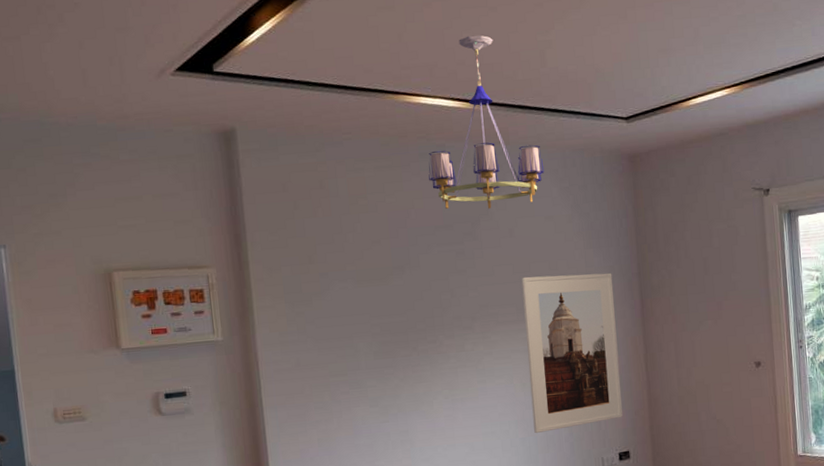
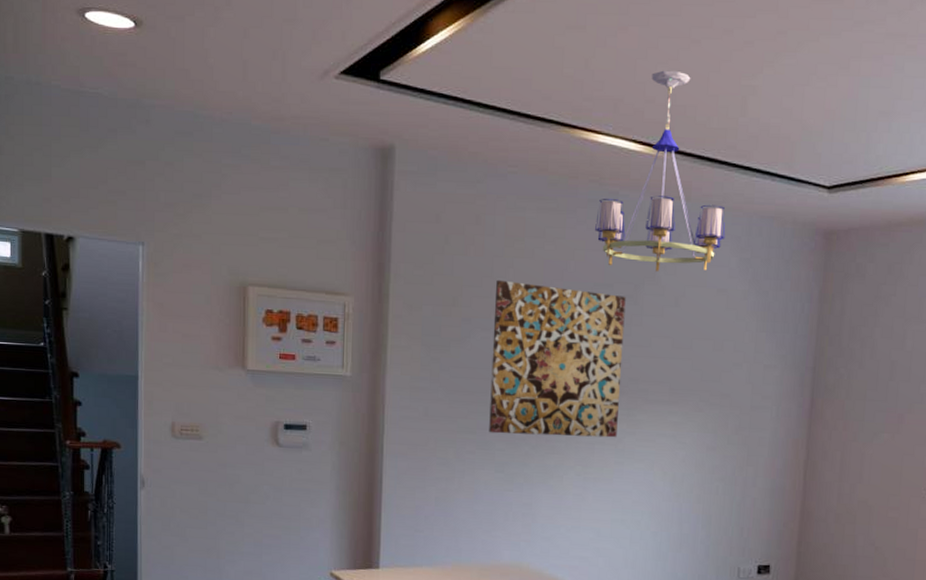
wall art: none [346,233,476,373] -> present [489,279,626,438]
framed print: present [521,272,623,434] -> none [668,353,783,530]

